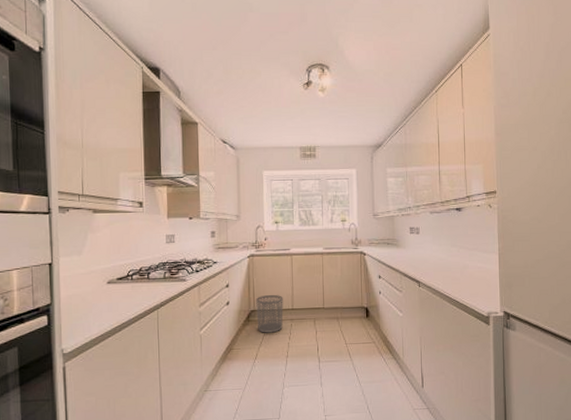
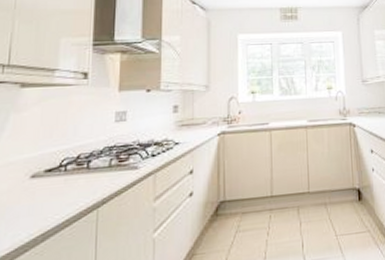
waste bin: present [256,294,284,333] -> none [227,179,261,230]

